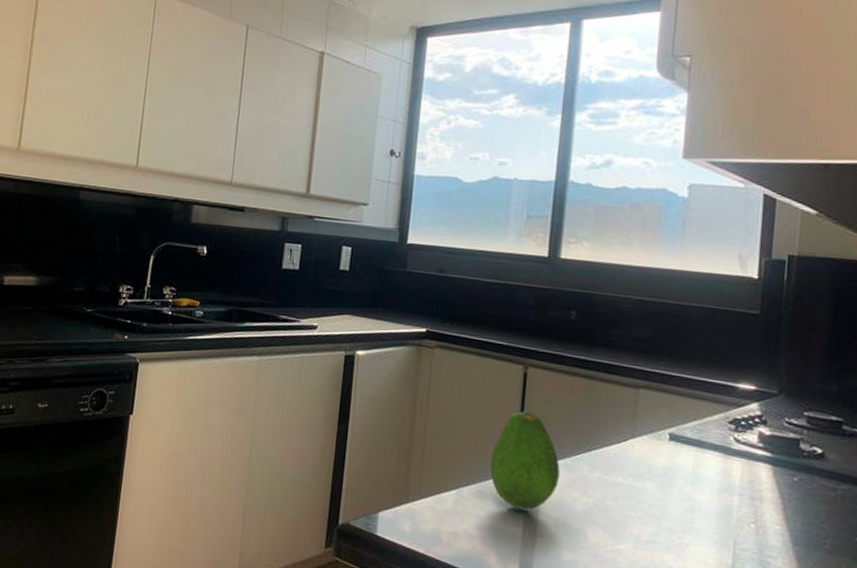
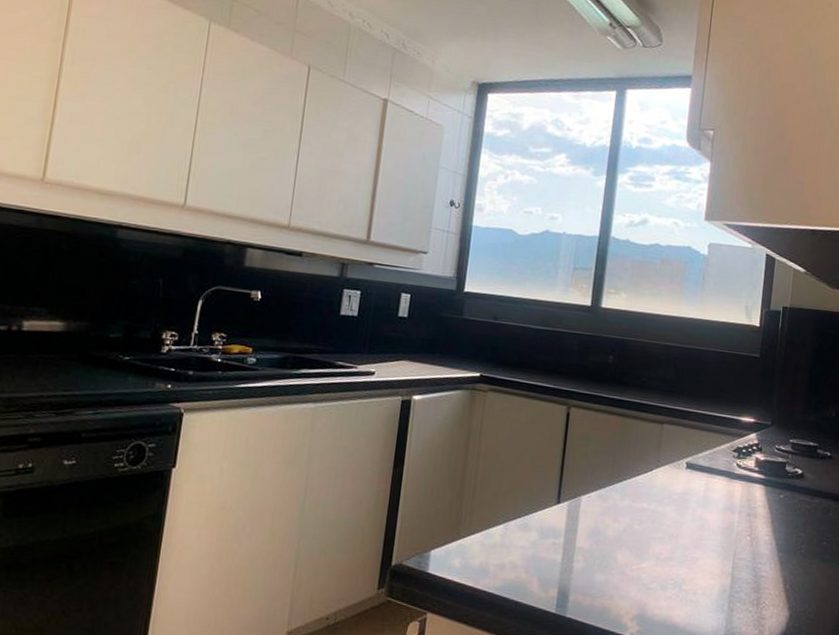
fruit: present [490,410,560,510] -> none [534,447,596,539]

